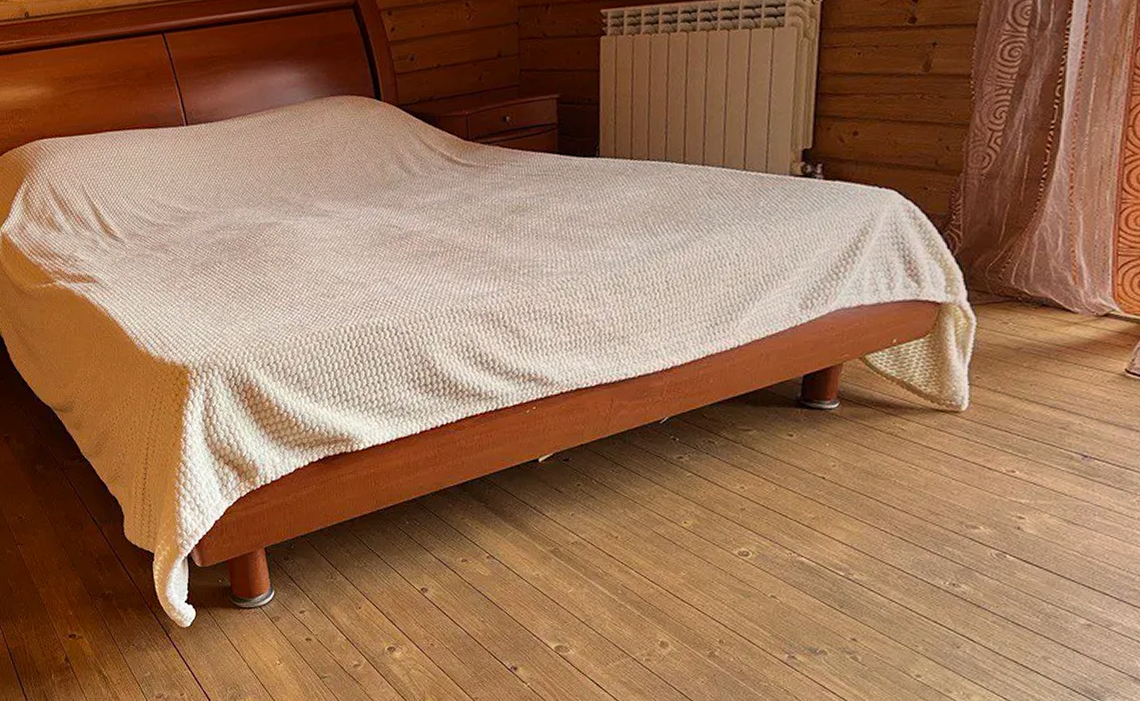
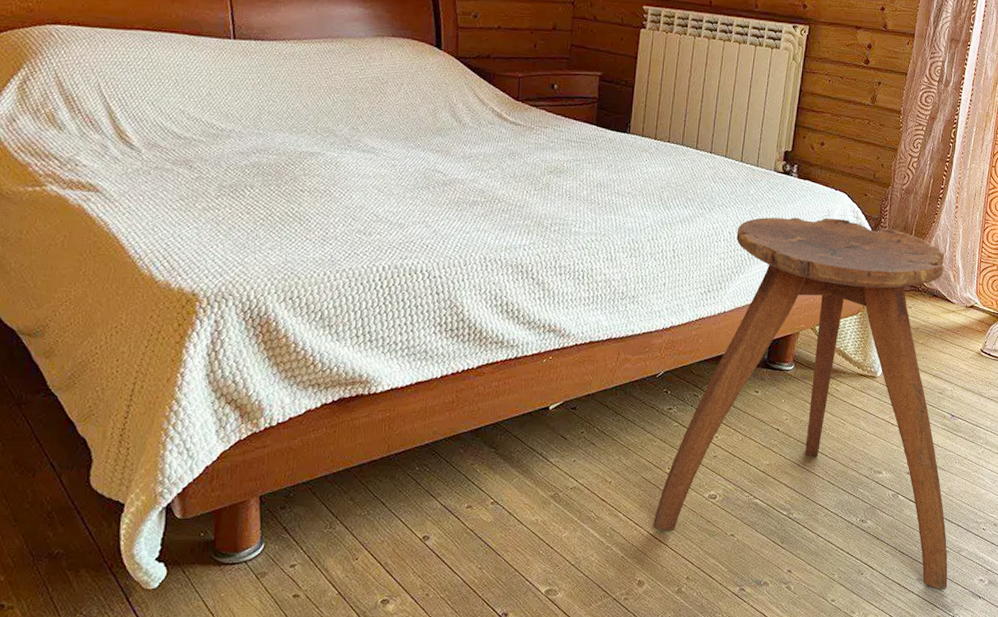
stool: none [672,222,1092,673] -> present [653,217,948,591]

